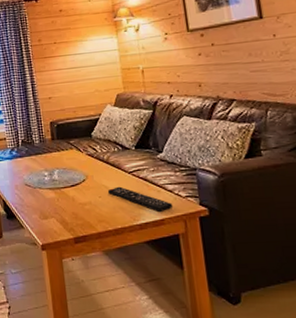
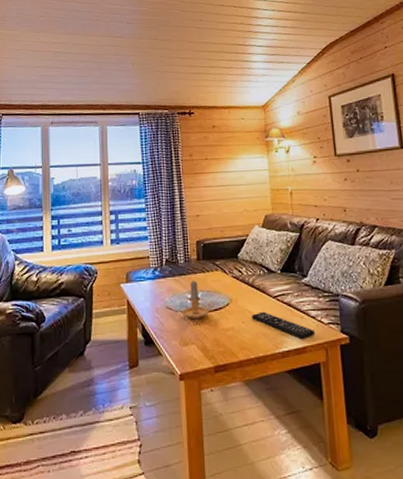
candle: none [39,159,71,195] -> present [181,280,215,320]

